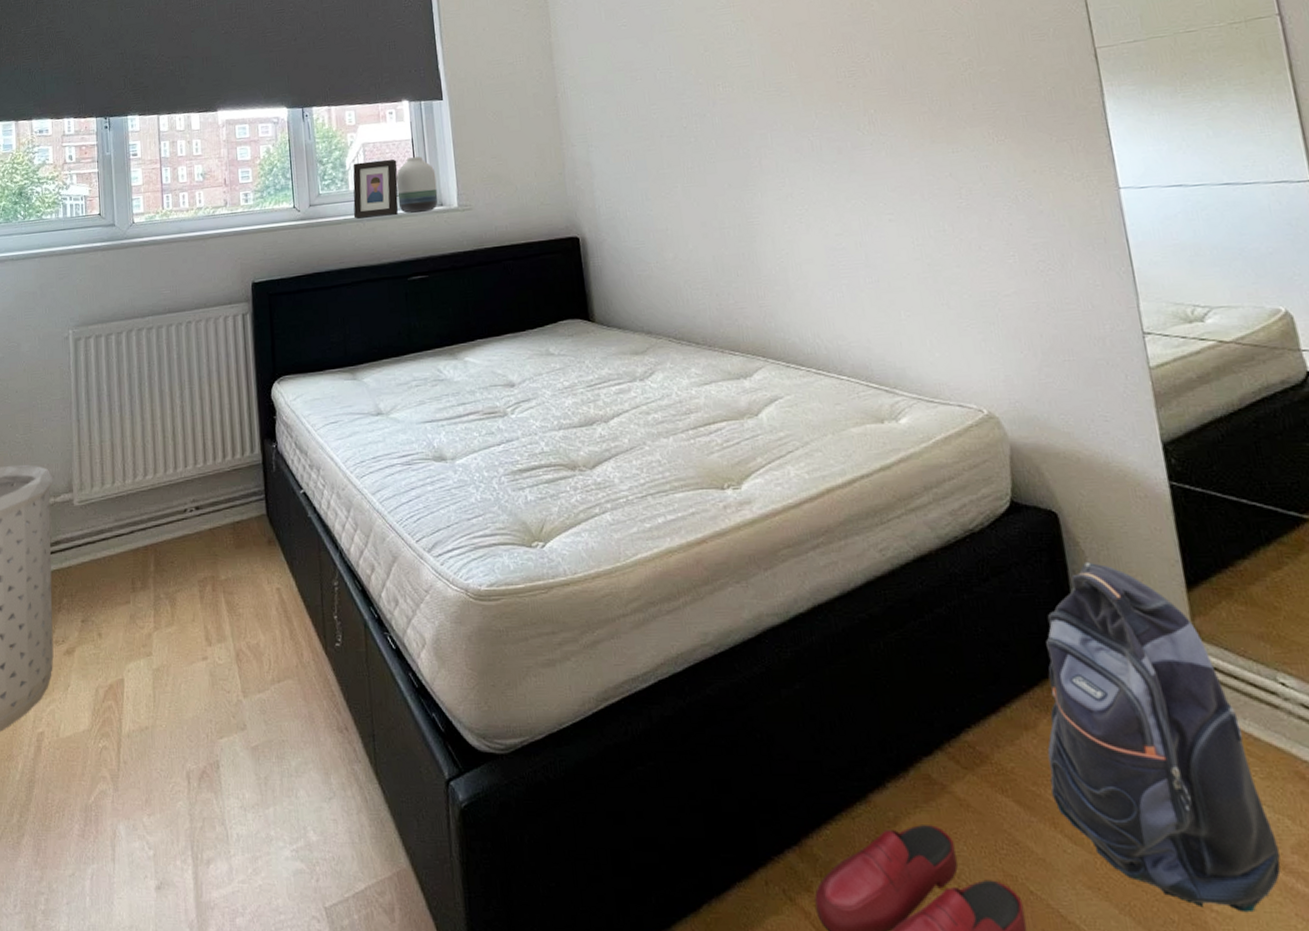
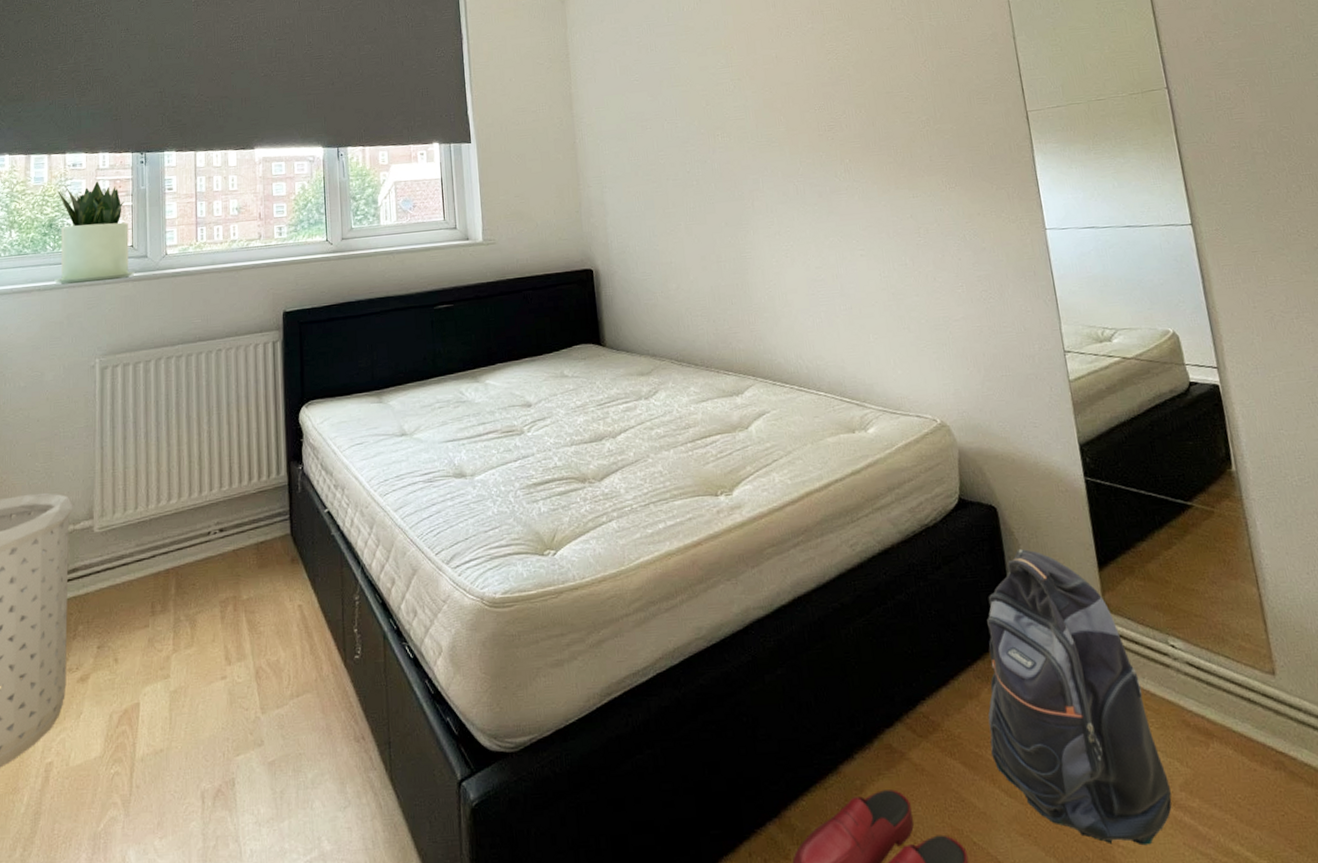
planter: none [25,148,105,255] -> present [53,182,136,285]
picture frame: present [353,158,399,220] -> none [384,196,427,253]
vase: present [396,156,438,214] -> none [425,194,465,247]

